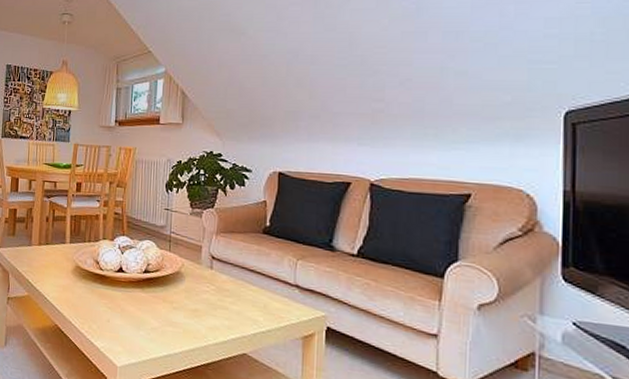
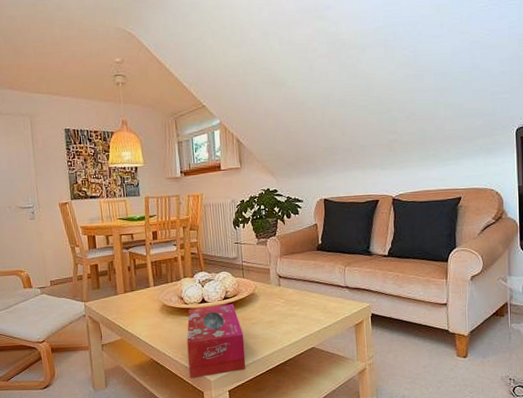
tissue box: none [93,276,162,363] -> present [187,304,246,379]

